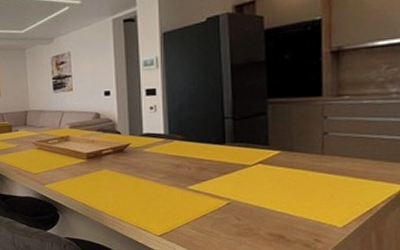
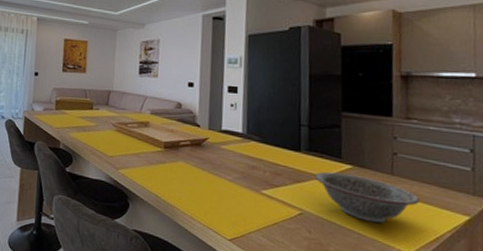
decorative bowl: none [241,159,352,203] -> present [314,171,419,224]

